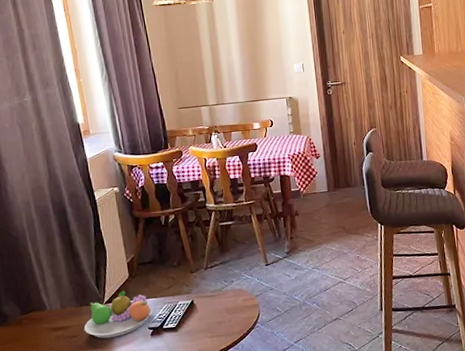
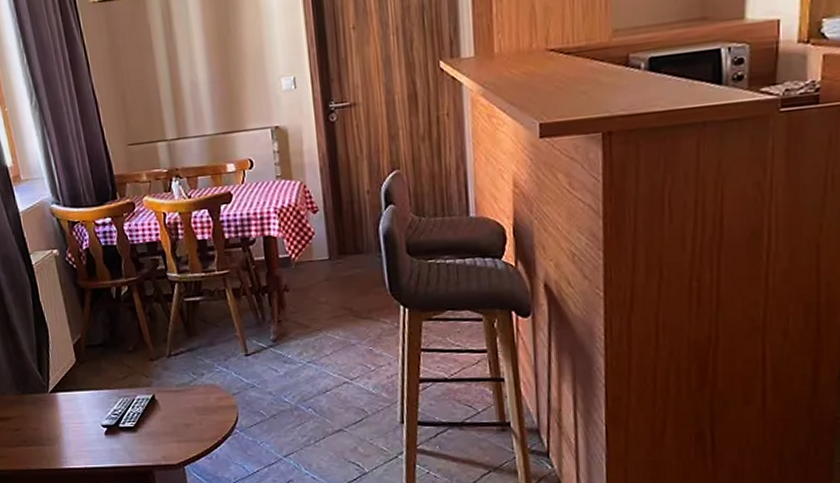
fruit bowl: present [84,291,154,339] -> none [27,379,107,435]

